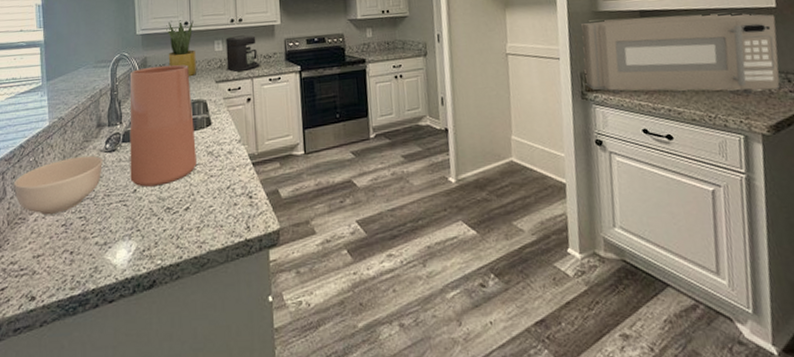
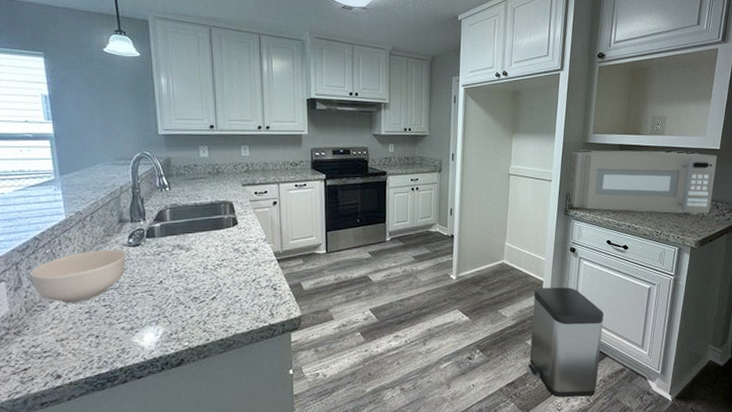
vase: present [129,64,197,187] -> none [152,166,223,279]
planter: present [166,20,196,77] -> none [190,122,222,179]
coffee maker: present [226,35,260,72] -> none [252,142,287,177]
pedal bin: none [555,190,662,345] -> present [524,287,604,398]

